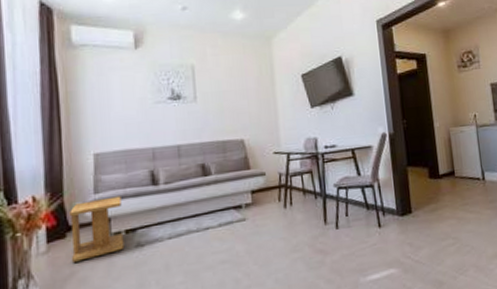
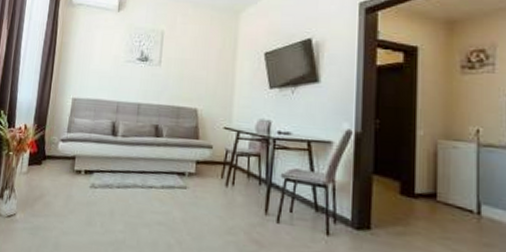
side table: present [69,196,125,262] -> none [42,137,86,188]

